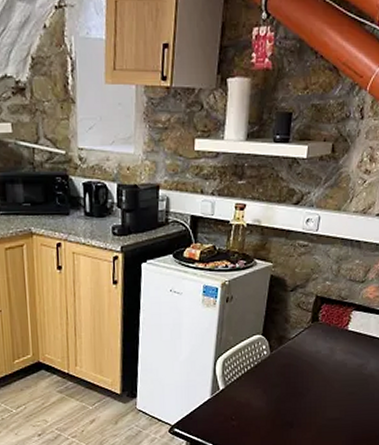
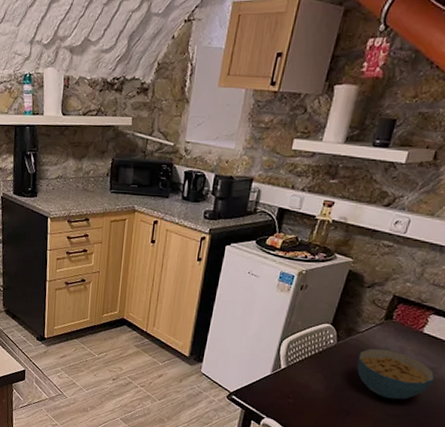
cereal bowl: none [293,352,365,403] -> present [357,348,435,400]

